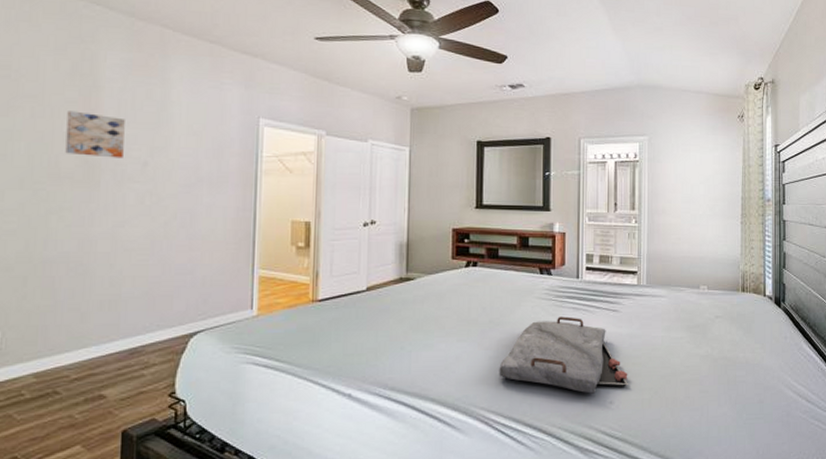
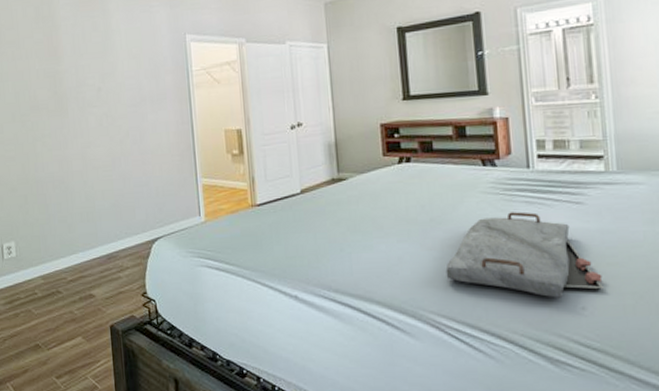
wall art: present [65,111,125,158] -> none [37,50,82,88]

